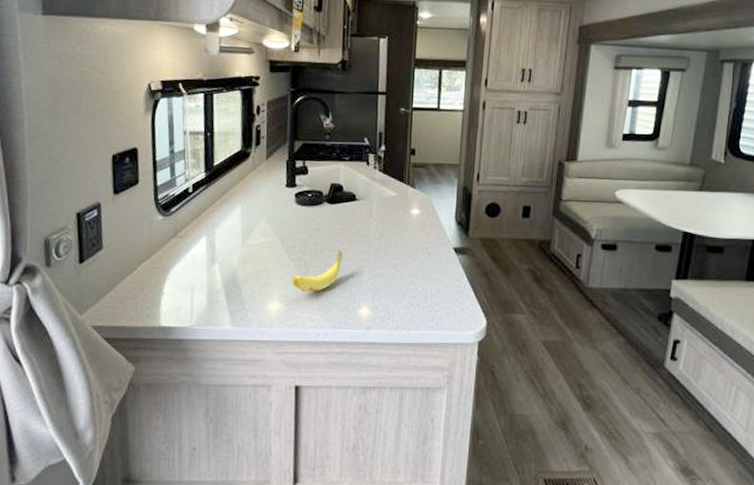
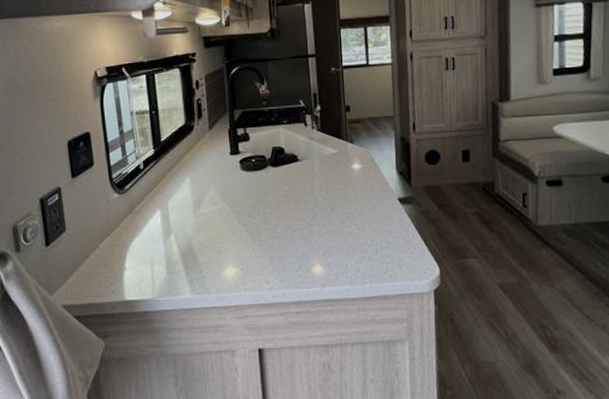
banana: present [290,250,342,292] -> none [243,211,291,255]

